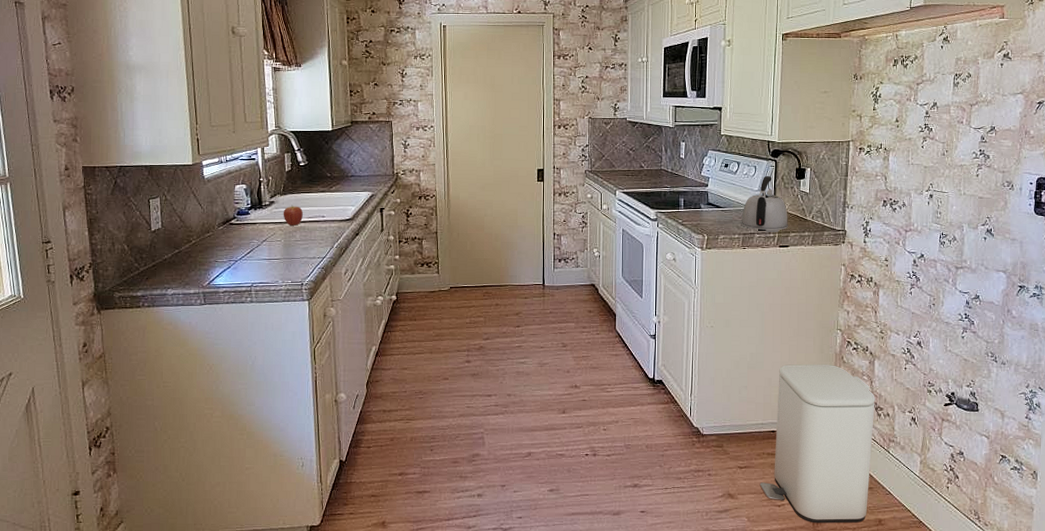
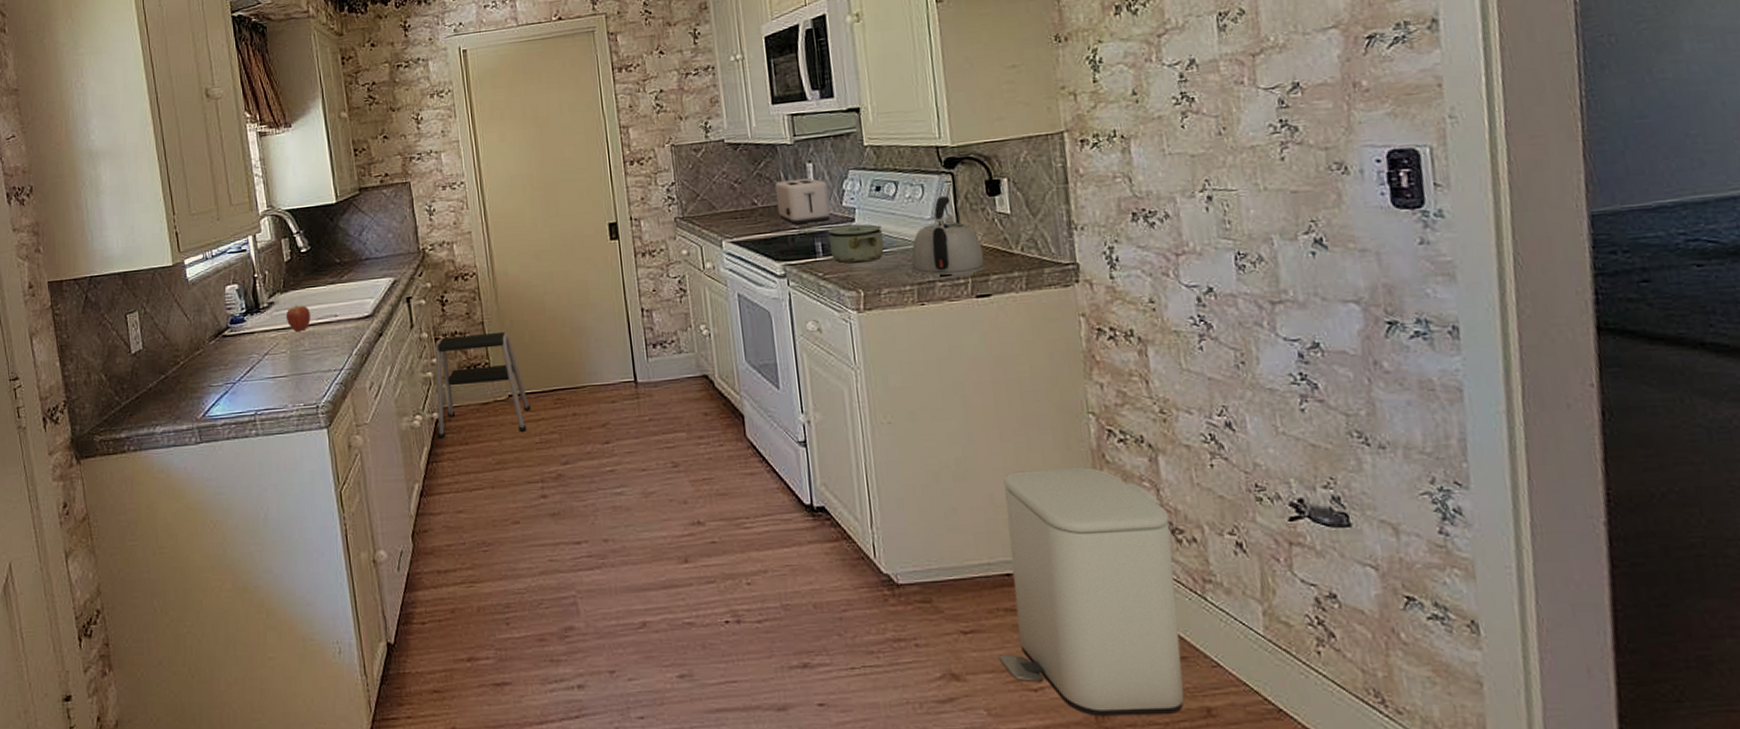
step stool: none [393,240,466,315] -> present [435,331,531,438]
toaster: none [657,153,693,184] -> present [774,178,831,224]
cooking pot: none [689,189,725,216] -> present [827,224,884,264]

